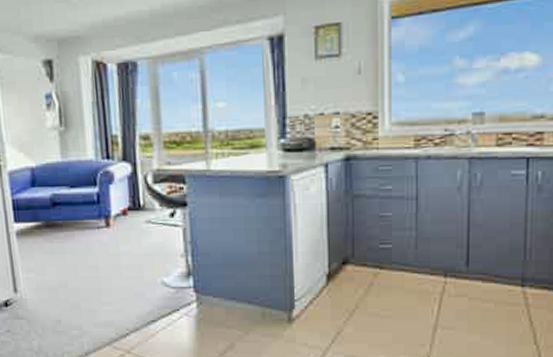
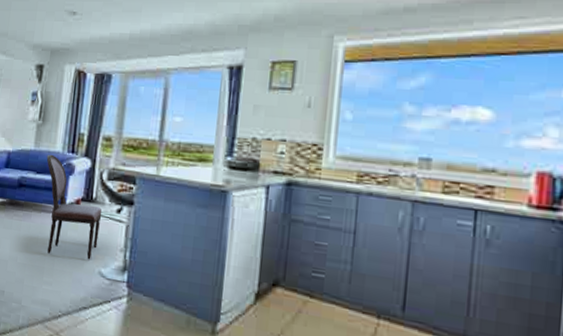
dining chair: none [78,164,155,273] -> present [46,154,102,260]

